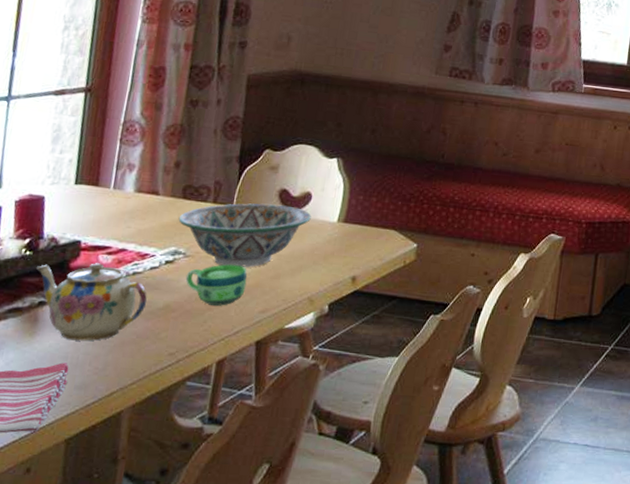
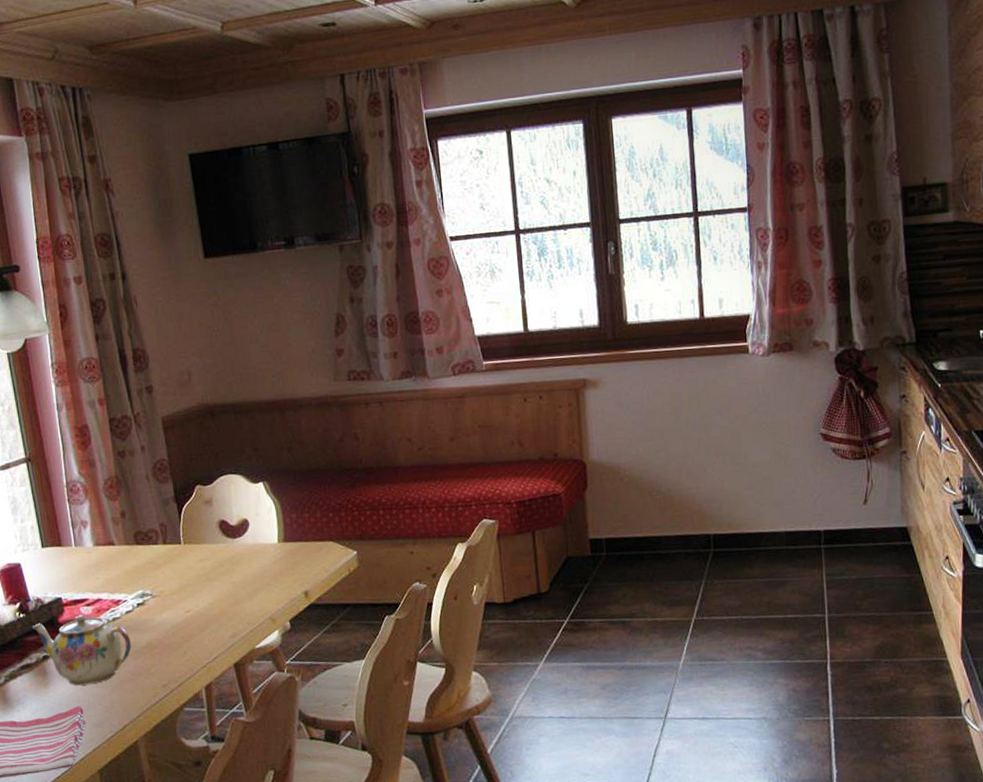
decorative bowl: present [178,203,312,267] -> none [137,535,254,600]
cup: present [185,264,247,306] -> none [158,597,213,637]

